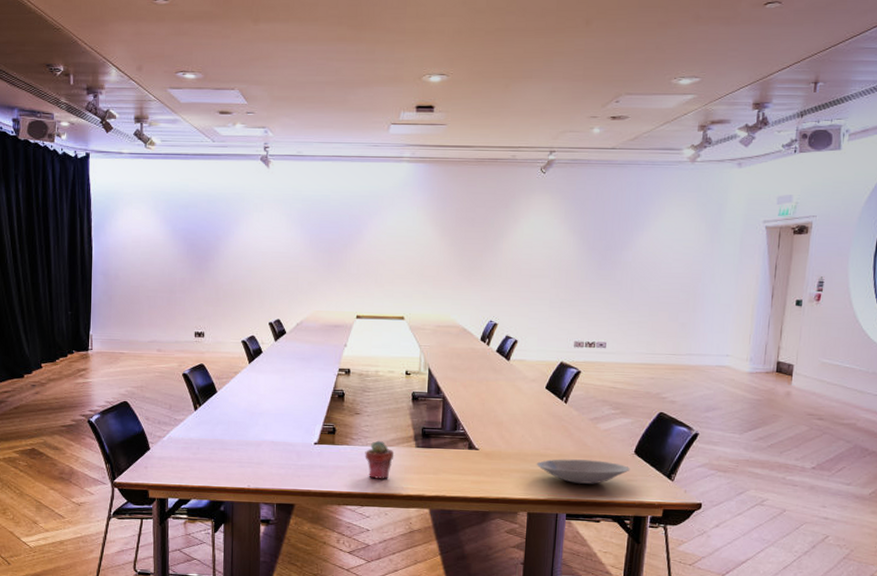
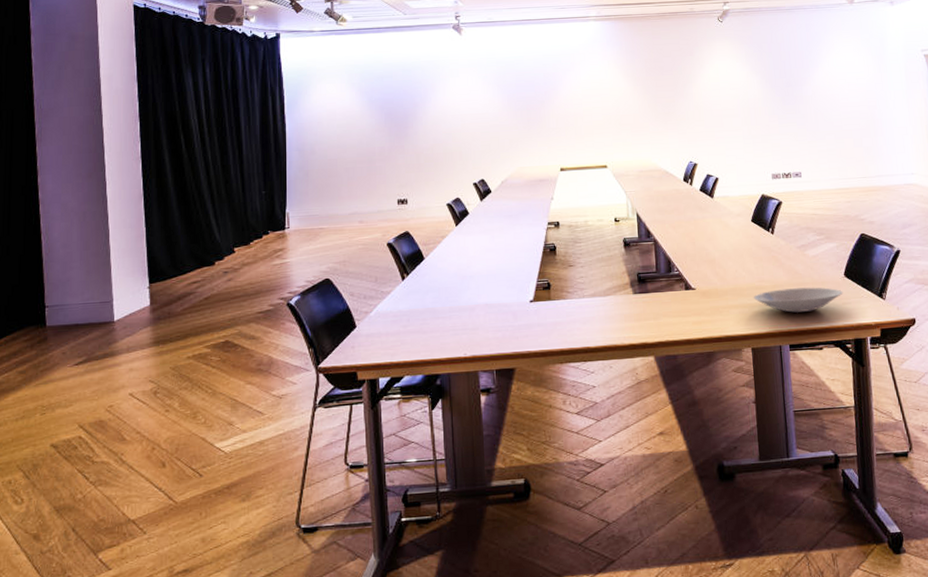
potted succulent: present [365,440,394,480] -> none [582,290,613,332]

